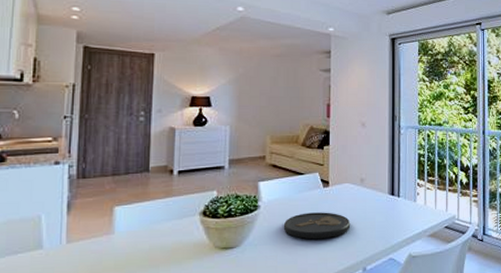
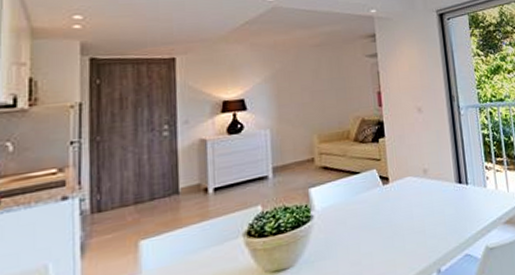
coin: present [283,212,351,240] -> none [342,212,418,247]

